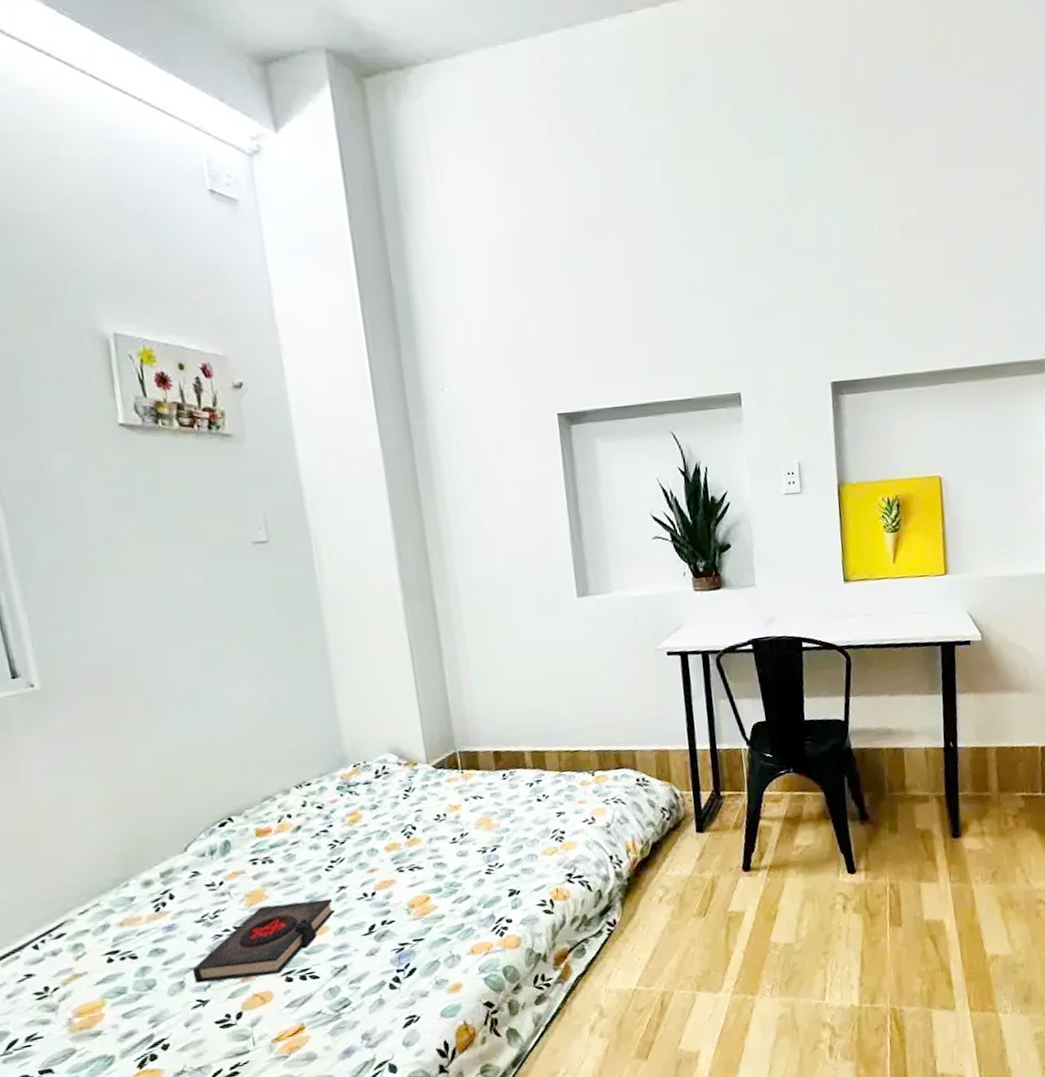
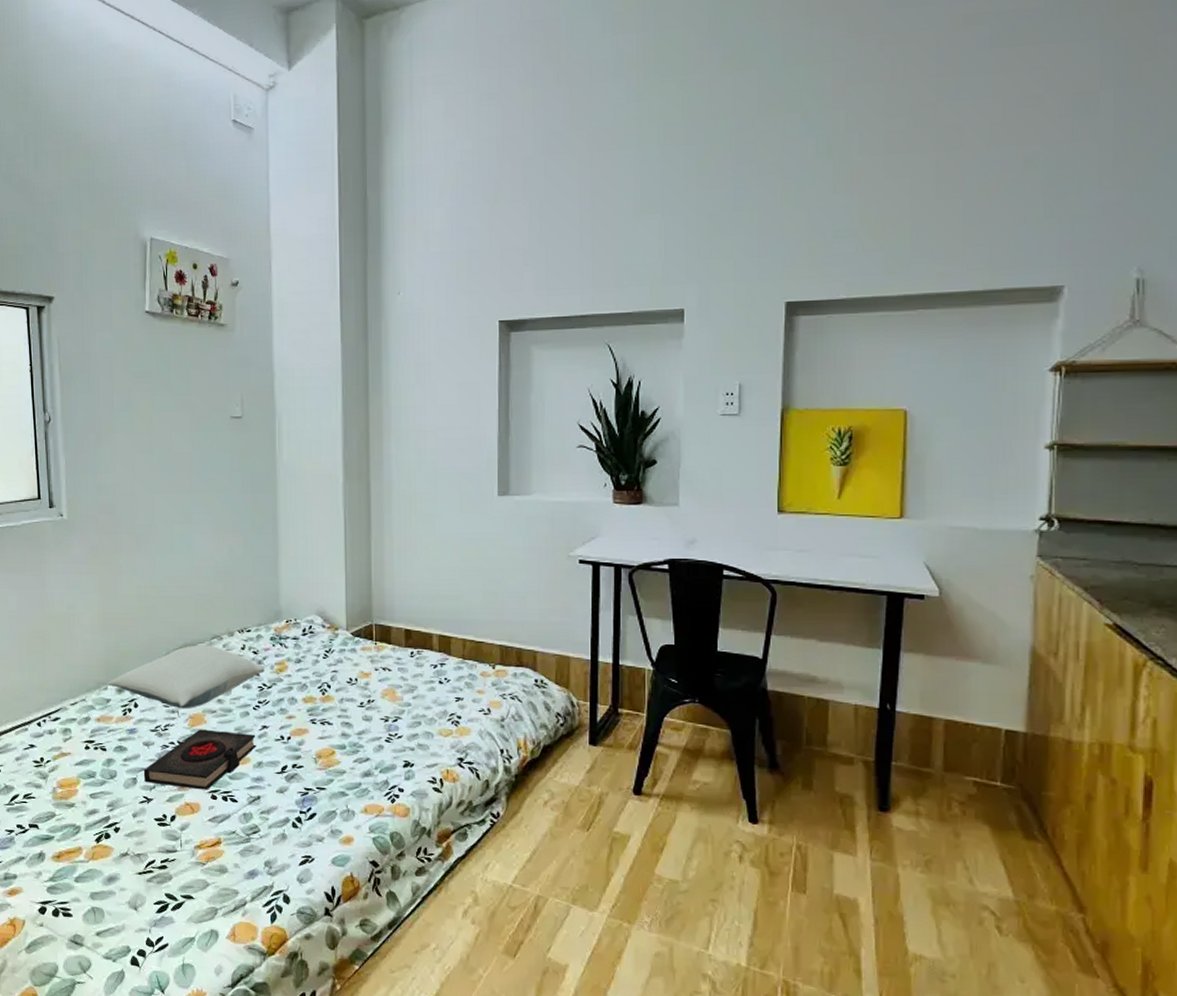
pillow: none [128,809,334,889] -> present [107,645,265,709]

